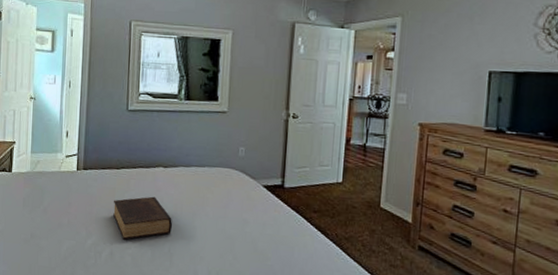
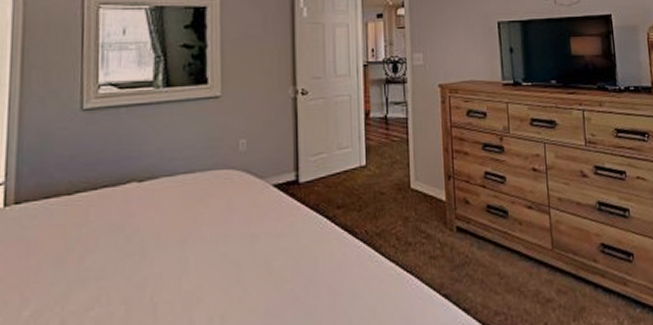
book: present [113,196,172,240] -> none [64,225,154,298]

